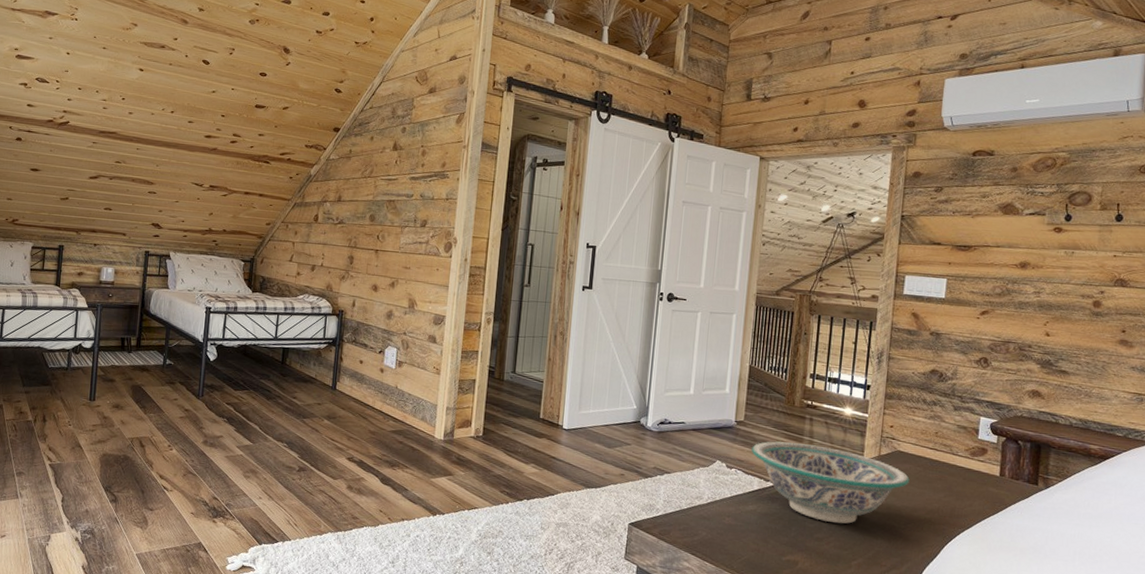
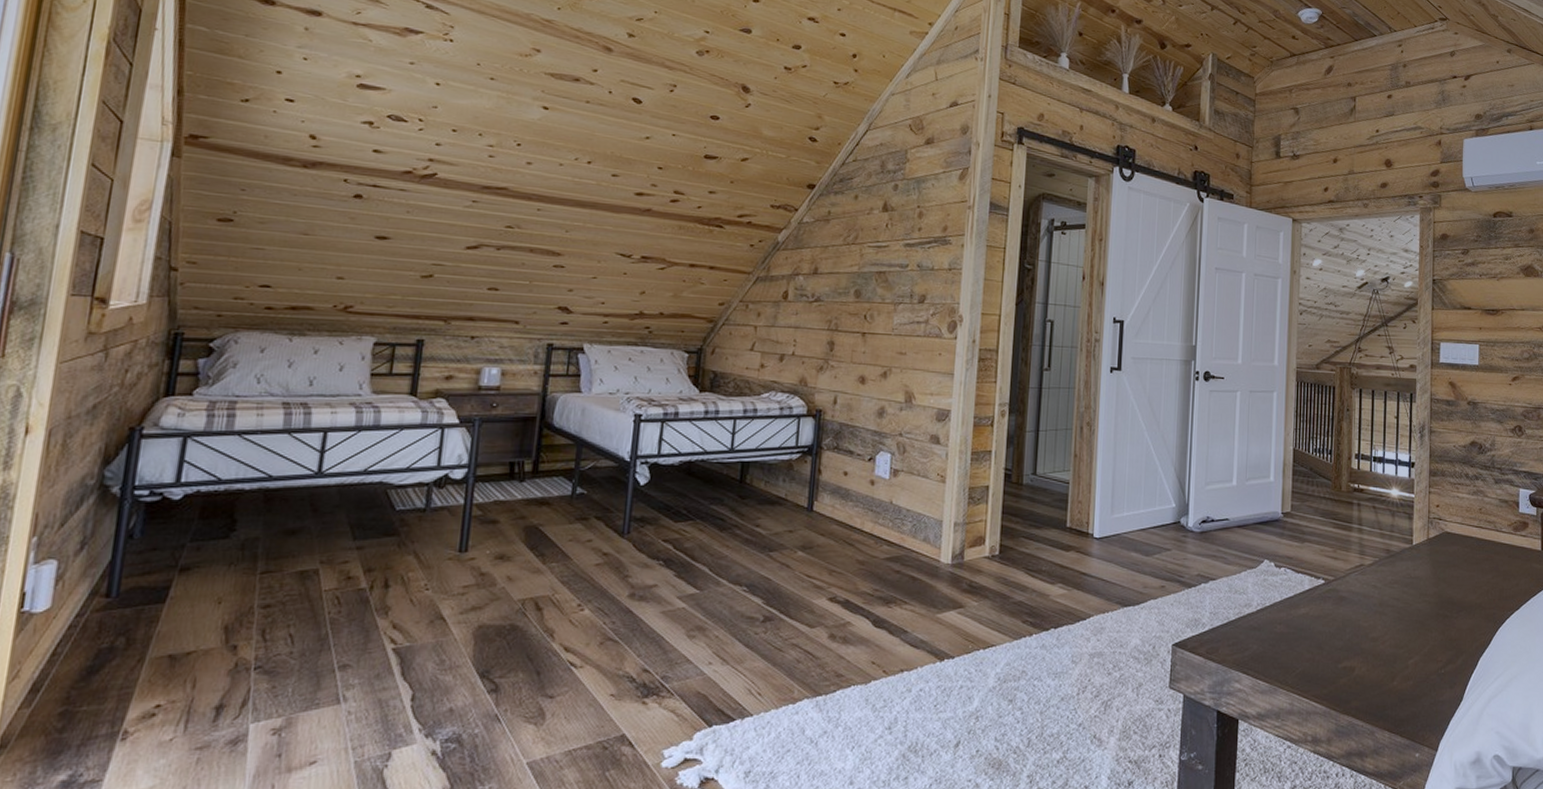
bowl: present [751,441,910,524] -> none [1300,532,1458,619]

